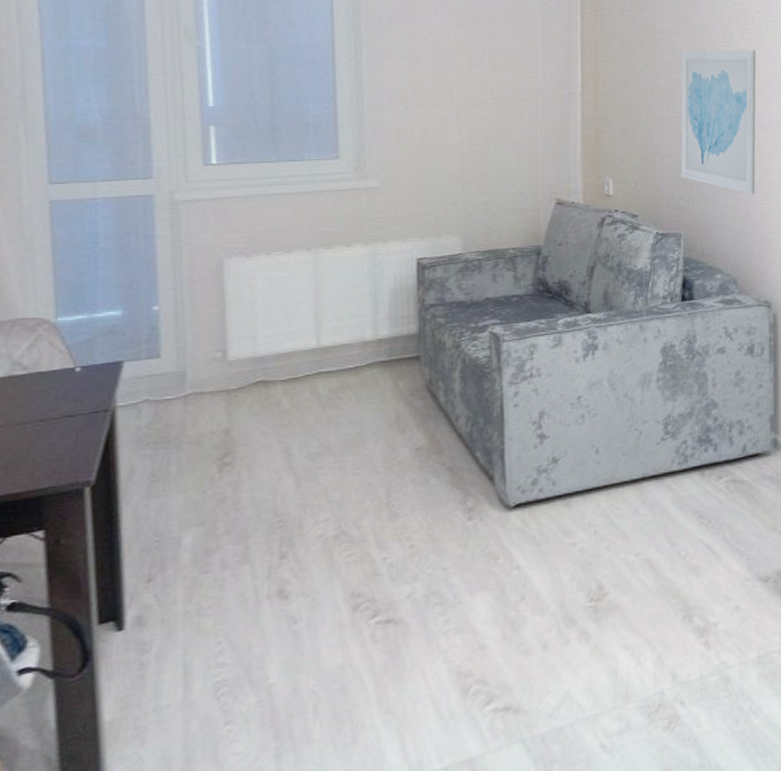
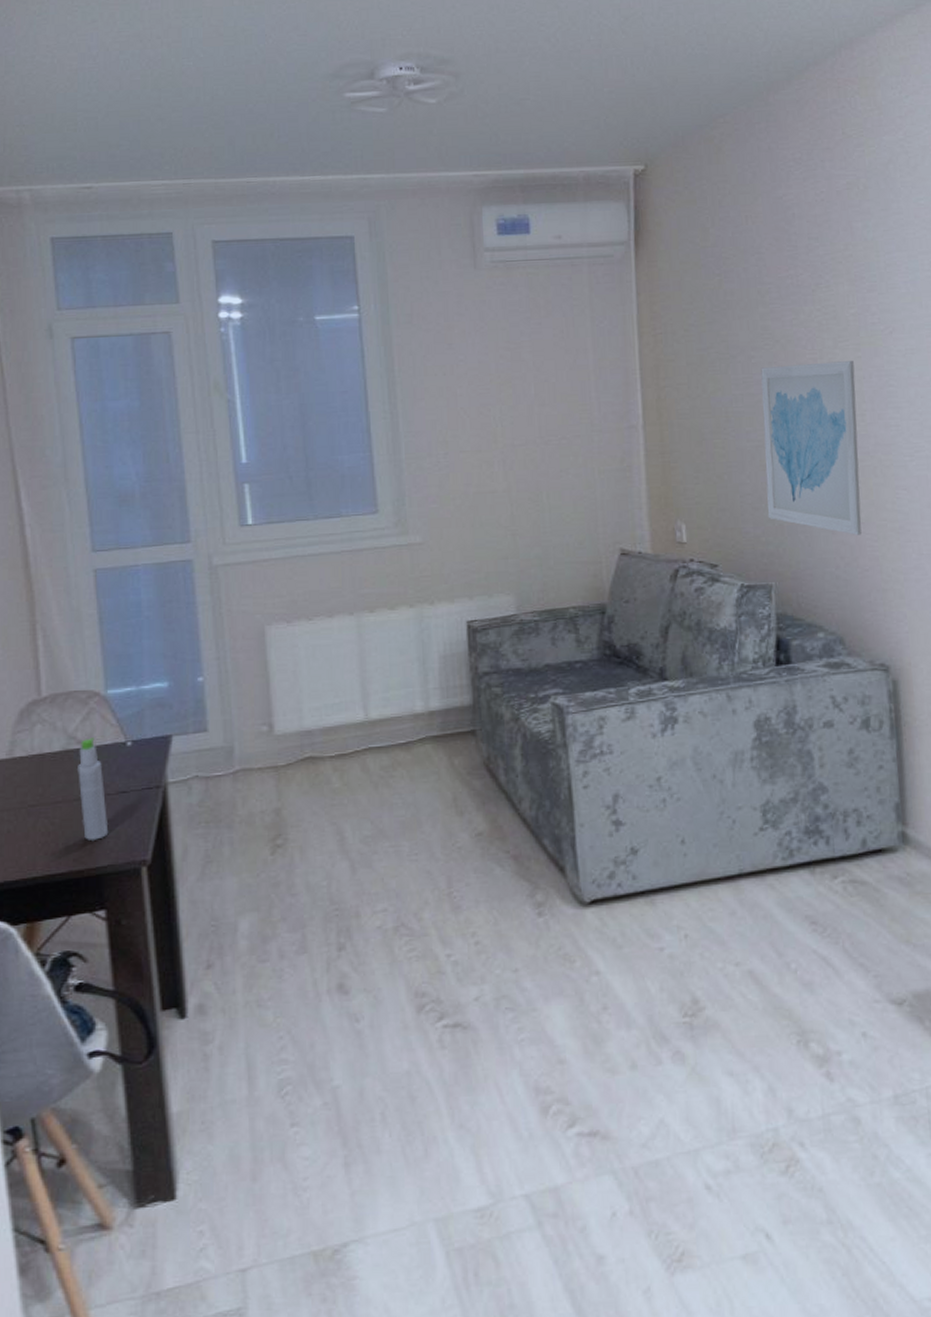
bottle: none [21,363,52,465] -> present [78,737,109,842]

